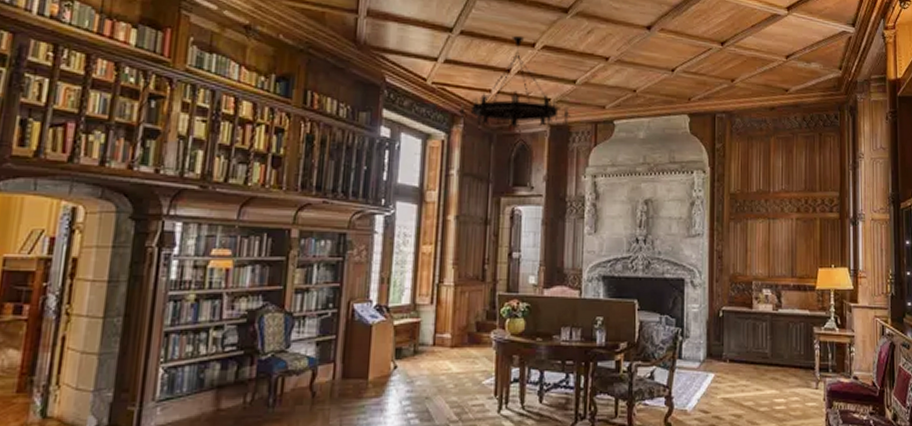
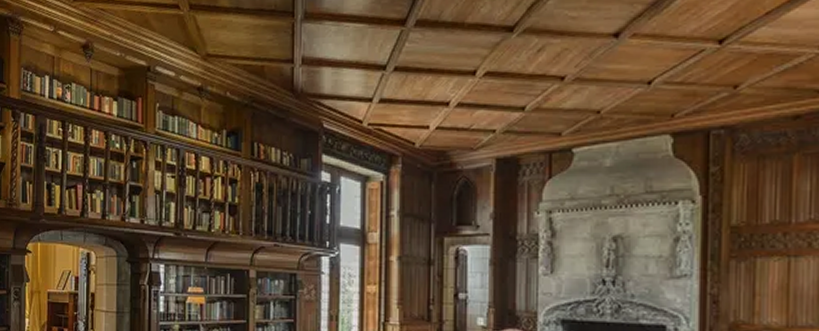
chandelier: present [458,35,570,129] -> none [395,64,519,165]

